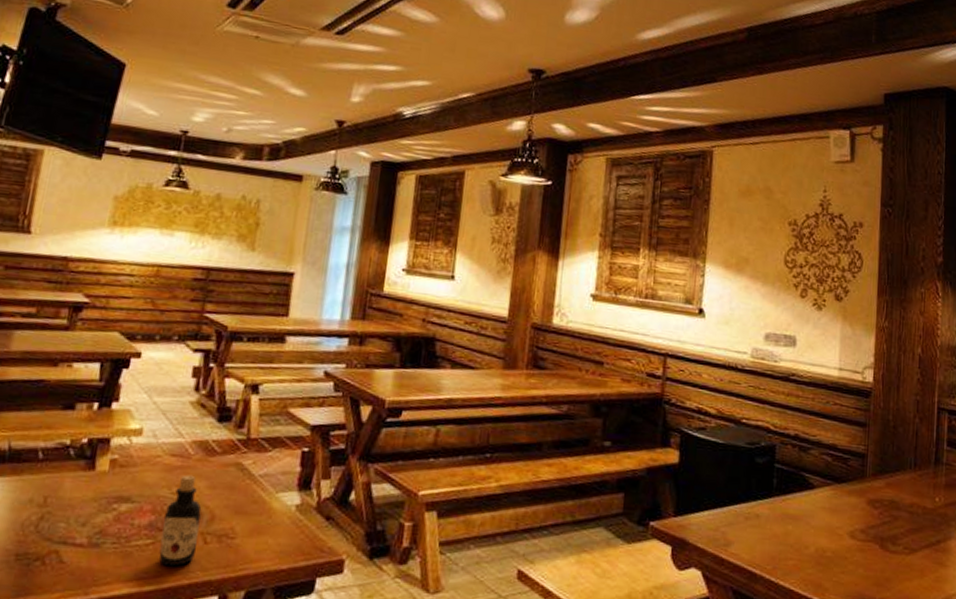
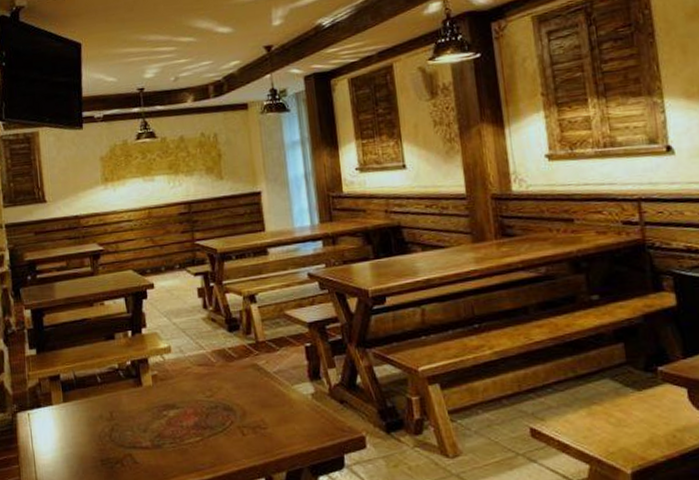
bottle: present [159,474,202,567] -> none [205,379,238,457]

